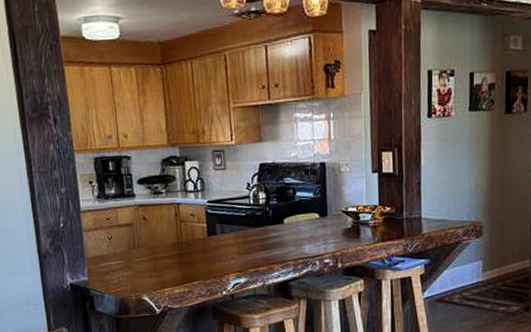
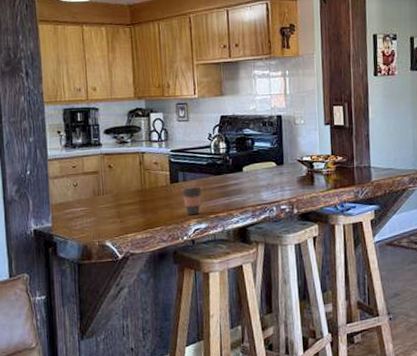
coffee cup: none [219,238,242,270] -> present [181,185,203,216]

